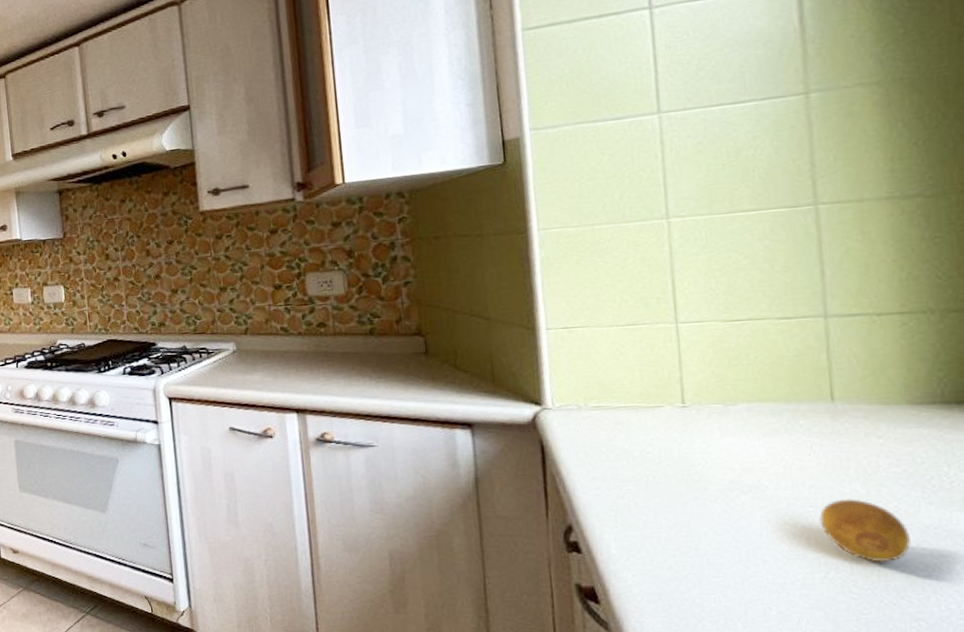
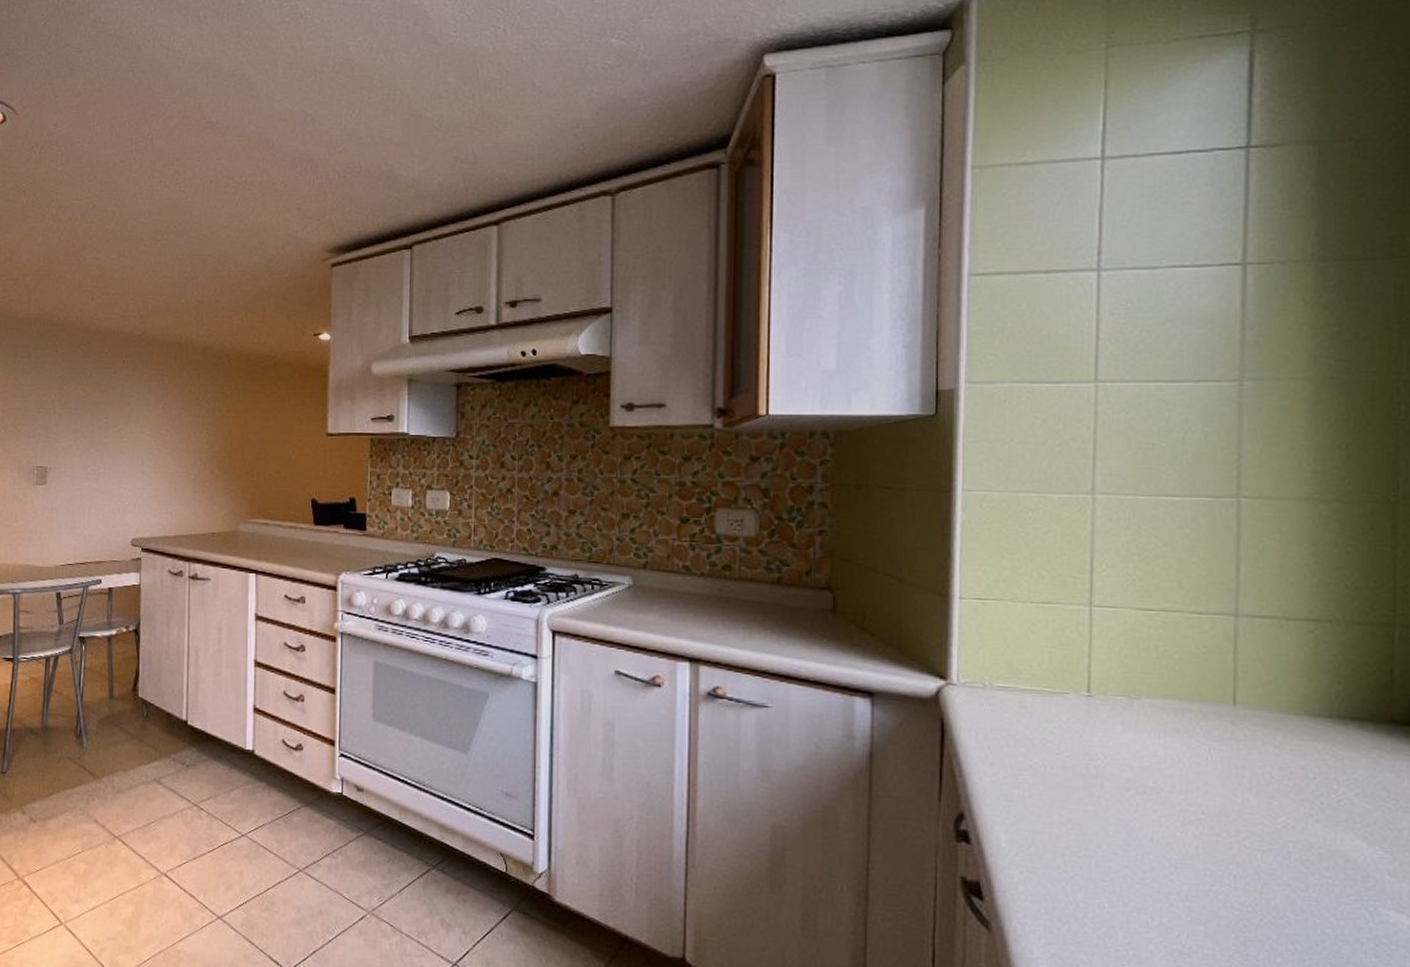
fruit: present [819,499,911,563] -> none [1210,808,1294,880]

